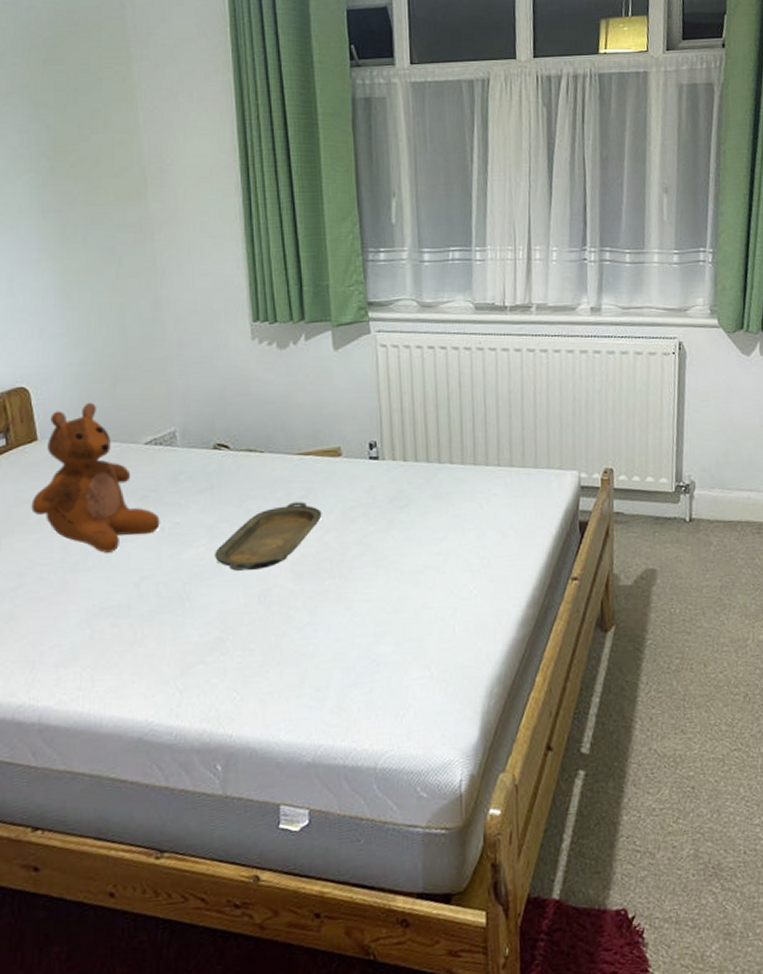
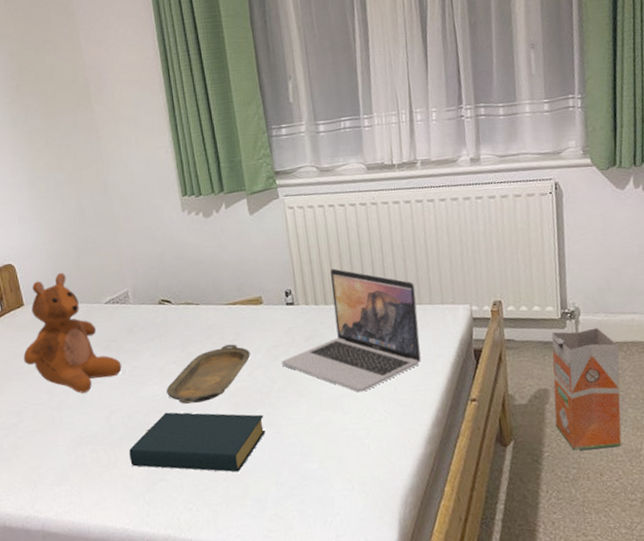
hardback book: none [161,580,334,655] -> present [129,412,266,473]
laptop: none [358,420,520,565] -> present [281,268,421,393]
waste bin: none [661,504,733,638] -> present [551,327,621,451]

